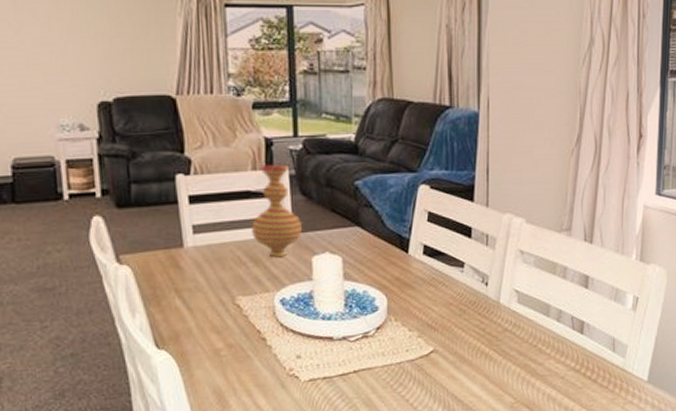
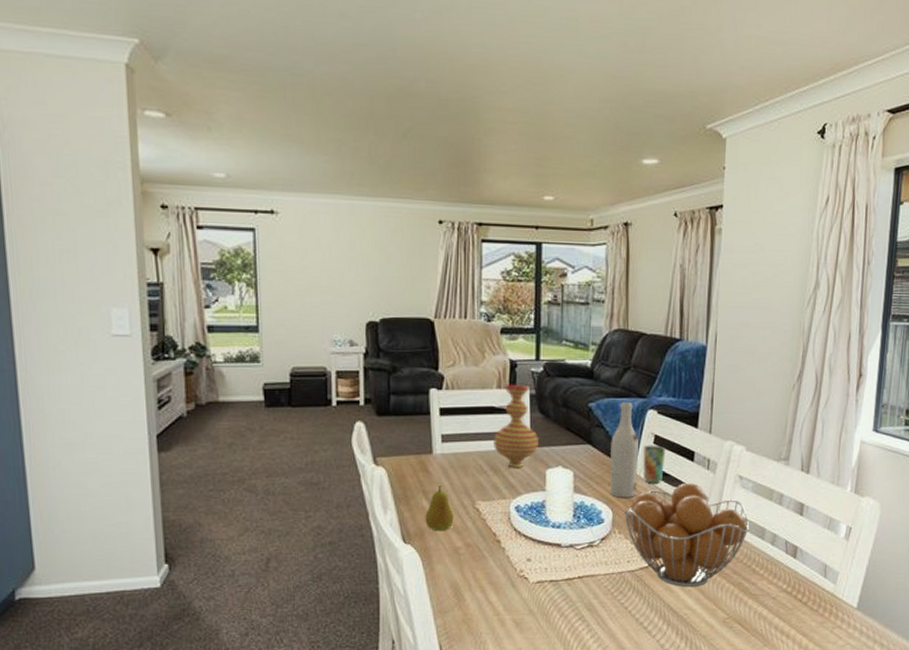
fruit: none [179,280,212,333] -> present [425,484,454,532]
wine bottle: none [381,177,413,282] -> present [610,401,640,498]
fruit basket: none [400,260,533,373] -> present [624,482,749,588]
cup: none [417,222,440,265] -> present [643,445,665,484]

